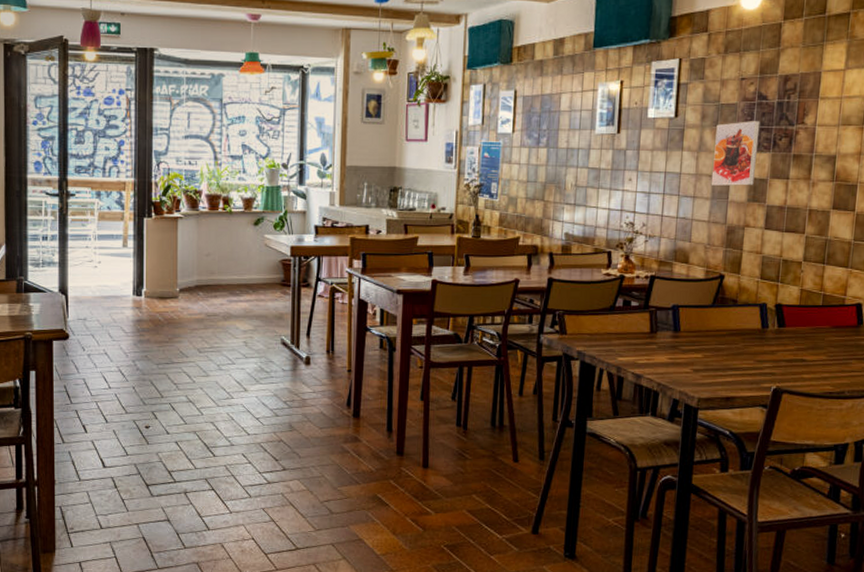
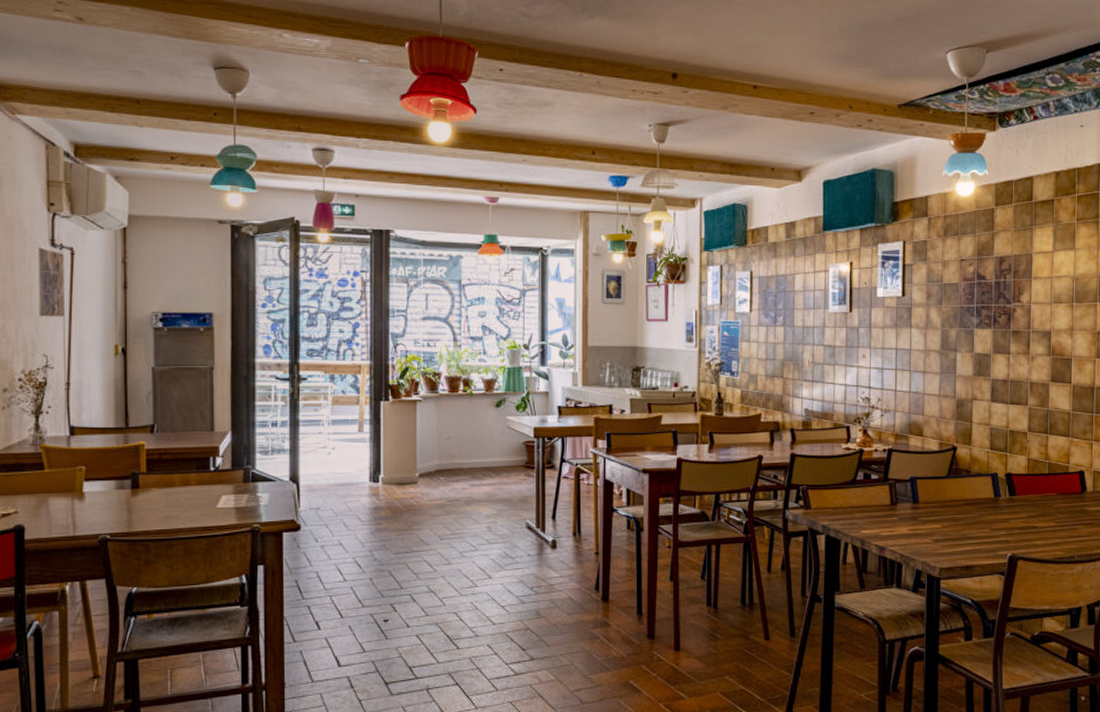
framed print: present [711,121,760,186] -> none [939,299,981,361]

